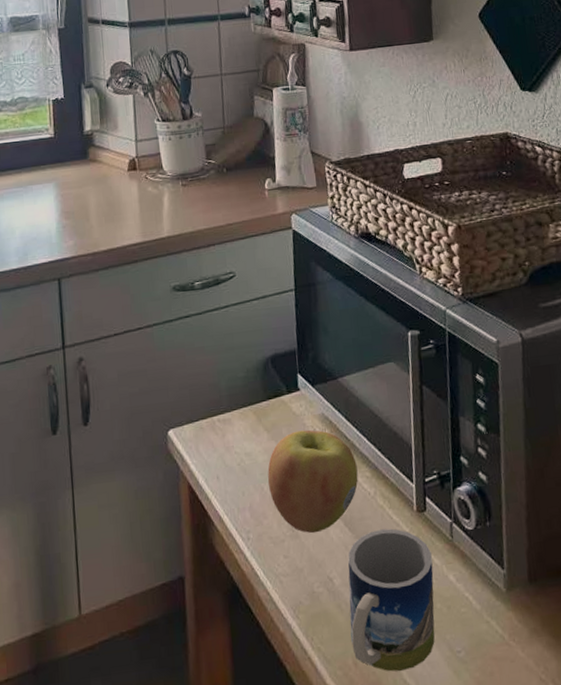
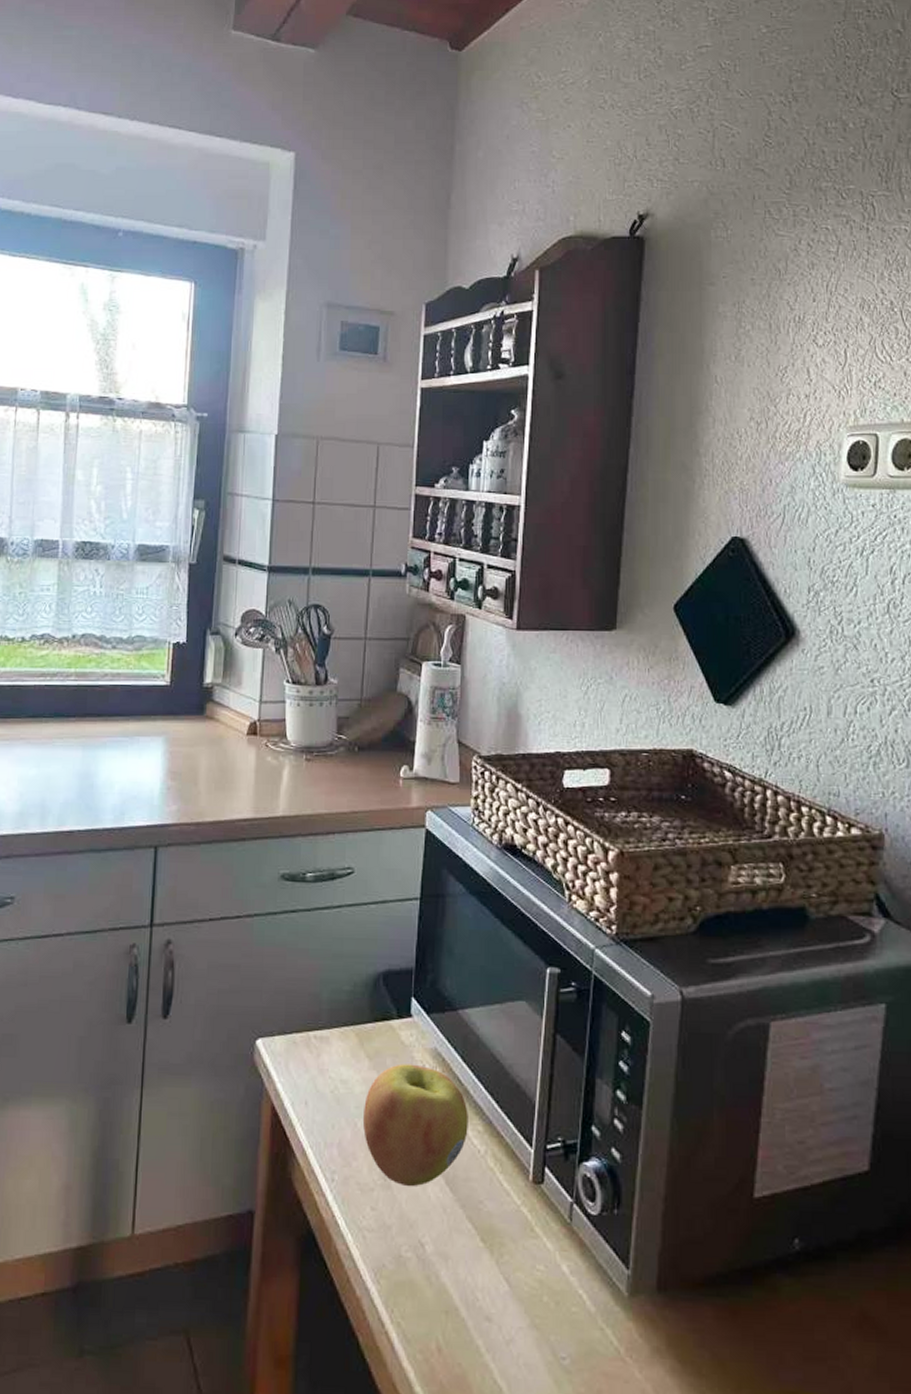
mug: present [348,528,435,672] -> none [438,1196,544,1369]

